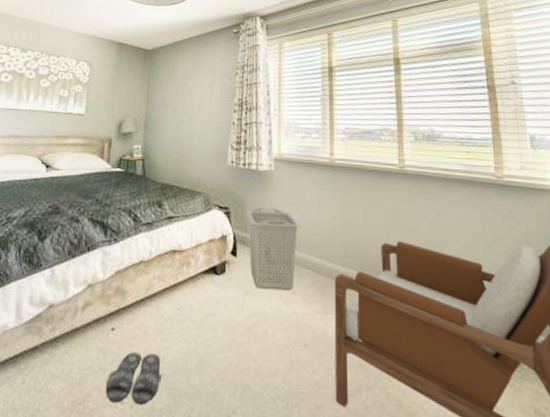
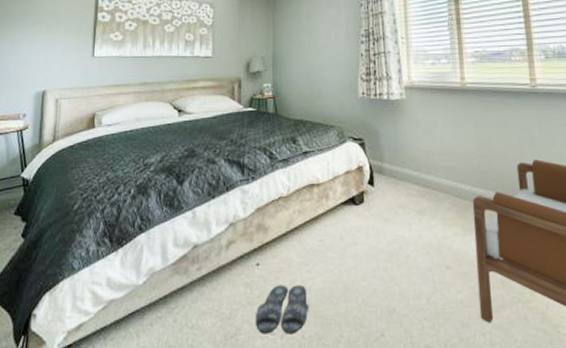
laundry basket: present [246,207,301,290] -> none [380,136,437,215]

